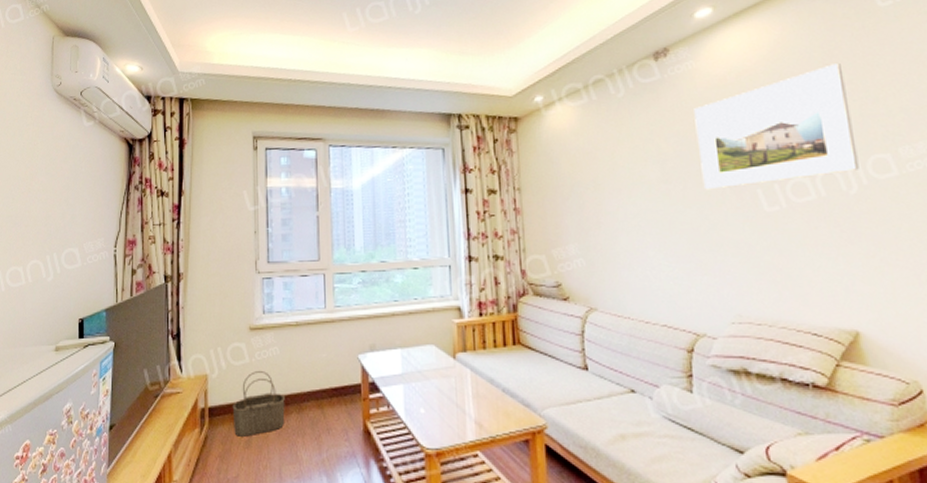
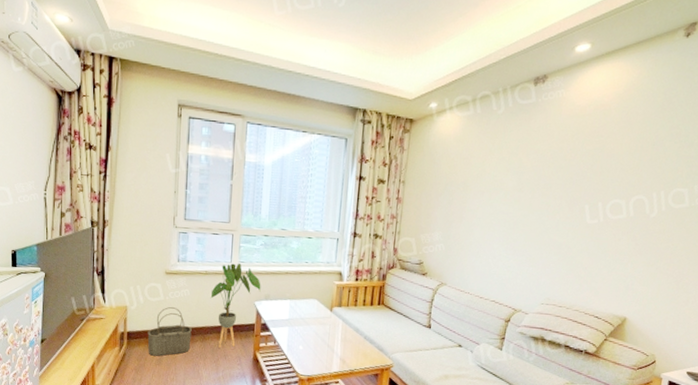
house plant: none [304,309,364,419] -> present [210,263,261,348]
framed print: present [694,63,859,190] -> none [546,109,675,201]

